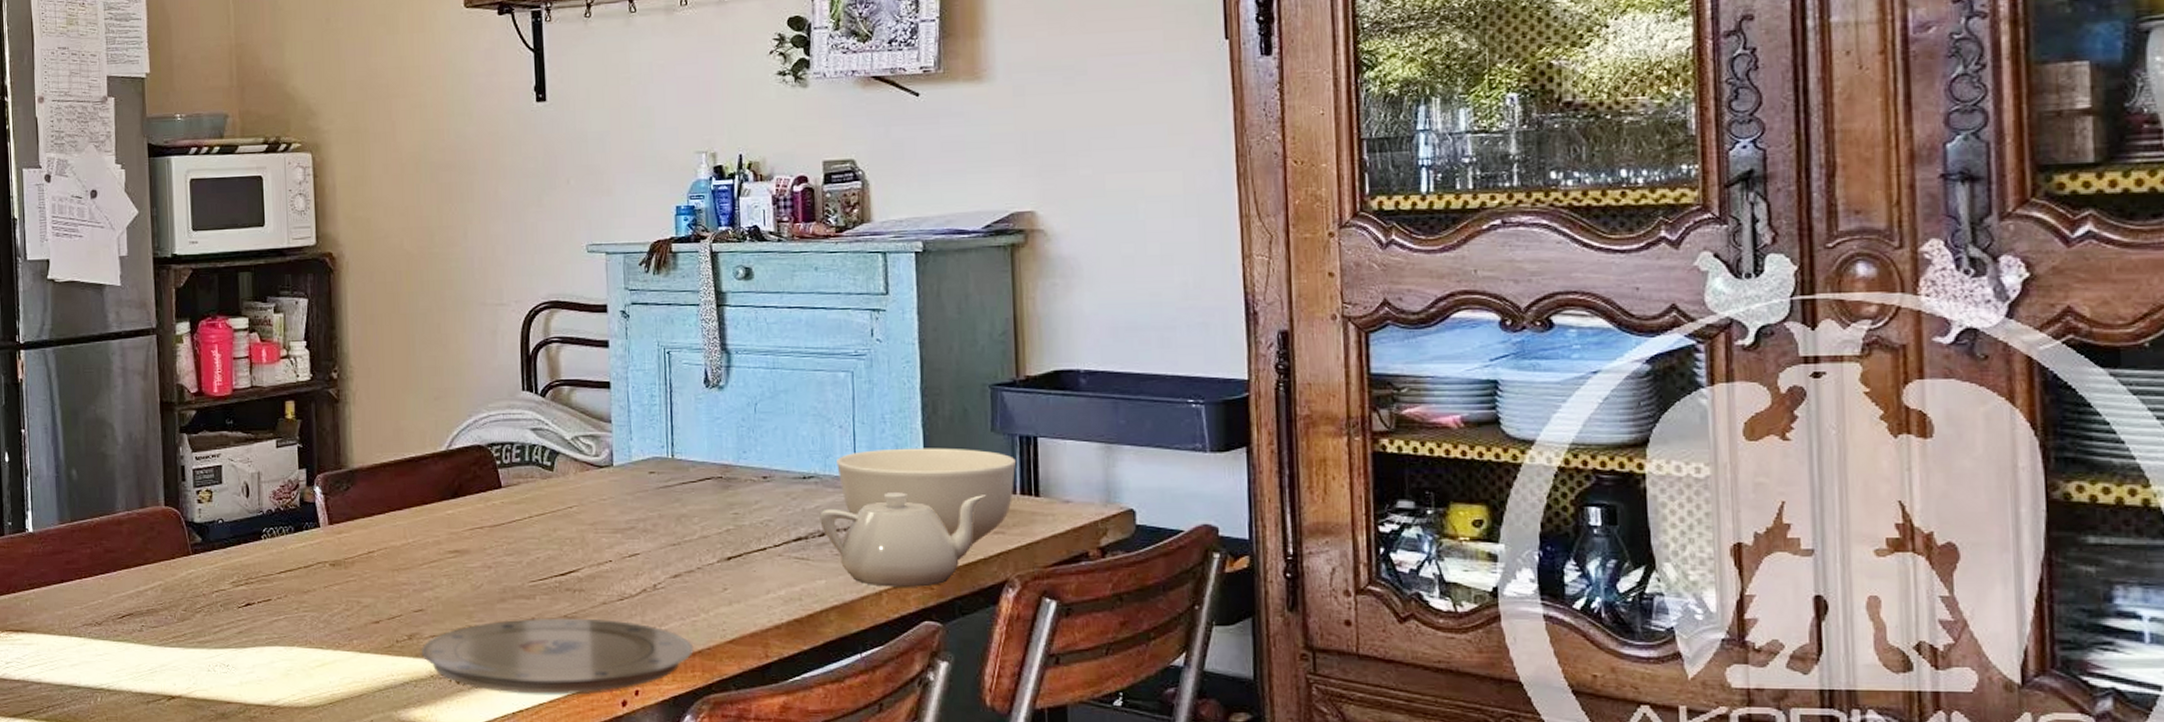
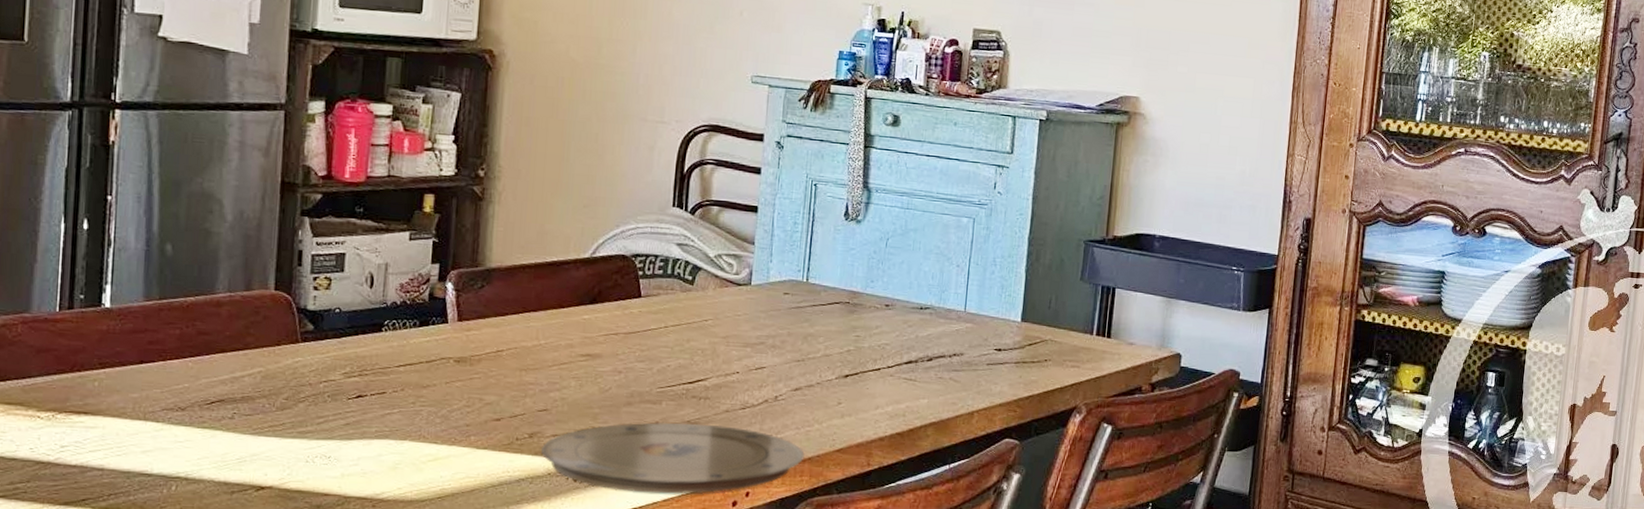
teapot: present [820,492,986,587] -> none [929,326,1069,409]
bowl: present [836,448,1017,548] -> none [950,288,1097,378]

